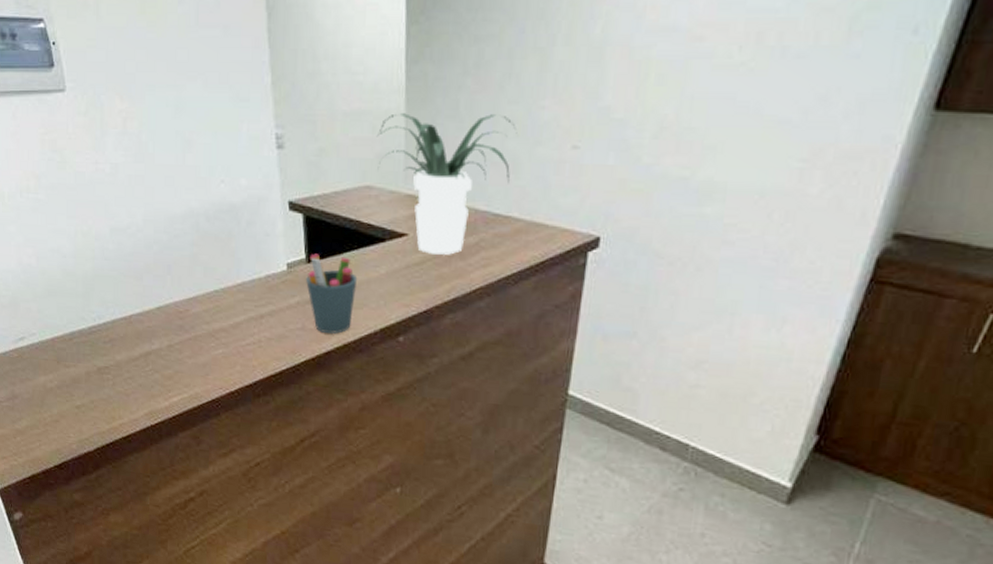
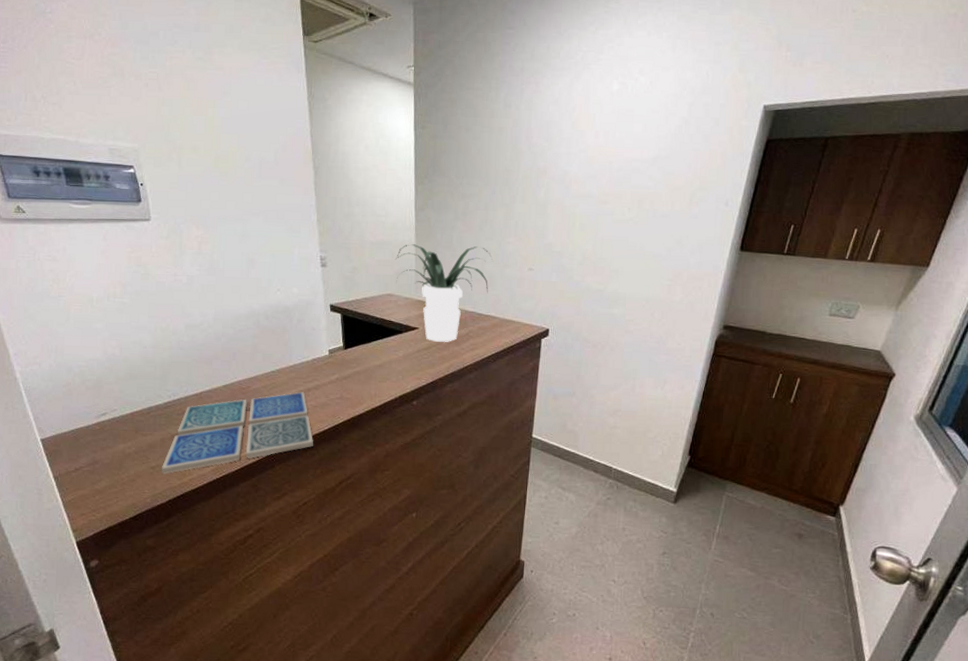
drink coaster: none [87,318,268,416] -> present [161,391,313,474]
pen holder: present [306,253,358,334] -> none [343,342,382,401]

